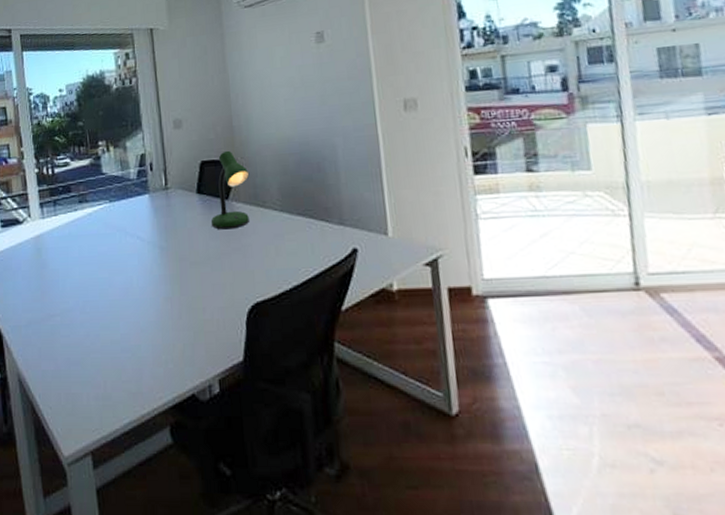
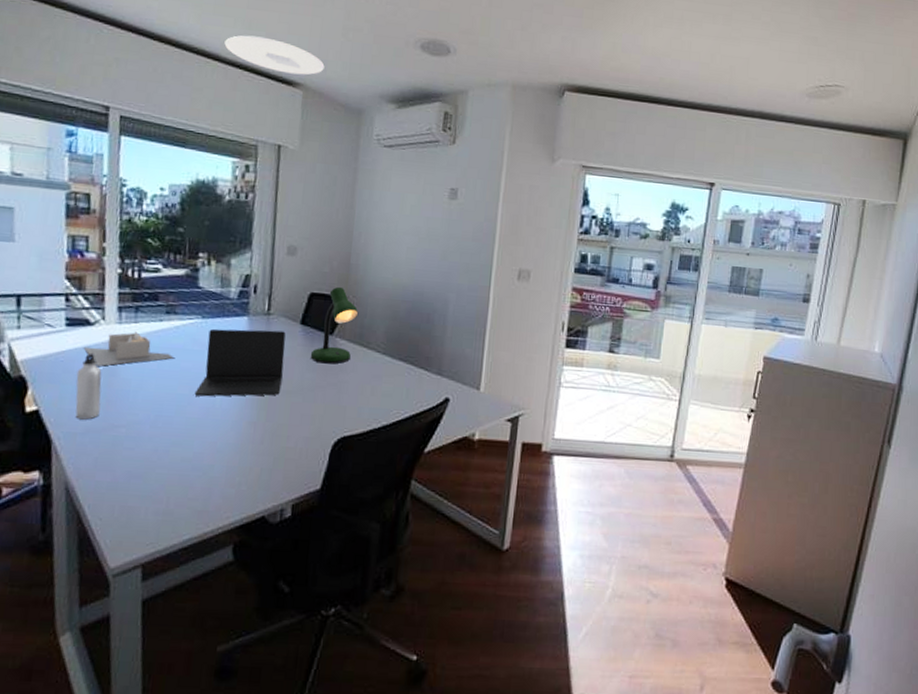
water bottle: none [15,249,37,313] -> present [75,352,102,420]
architectural model: none [17,223,91,261] -> present [83,330,174,366]
laptop: none [113,203,189,278] -> present [194,328,286,397]

